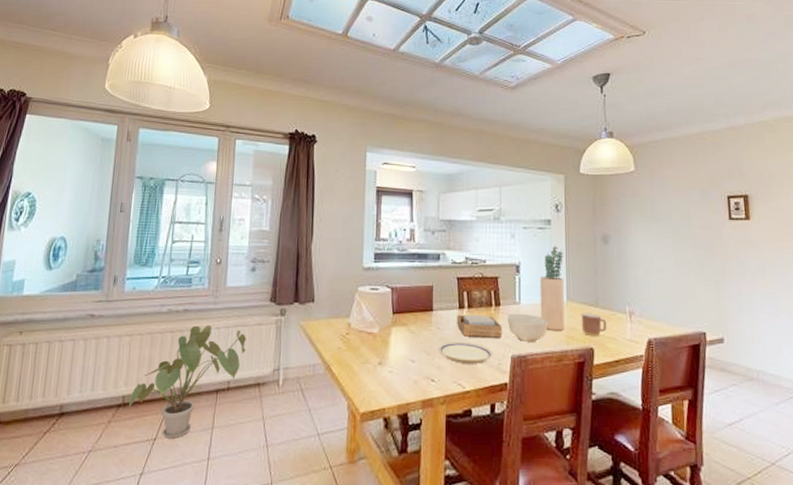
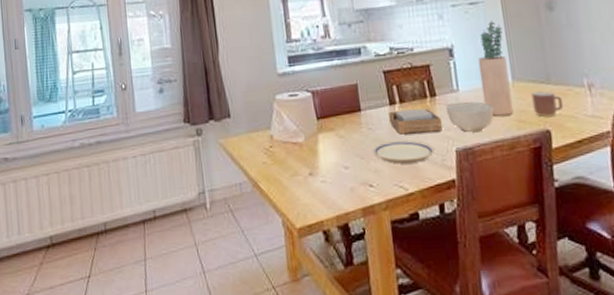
house plant: present [129,324,246,439] -> none [57,154,166,275]

